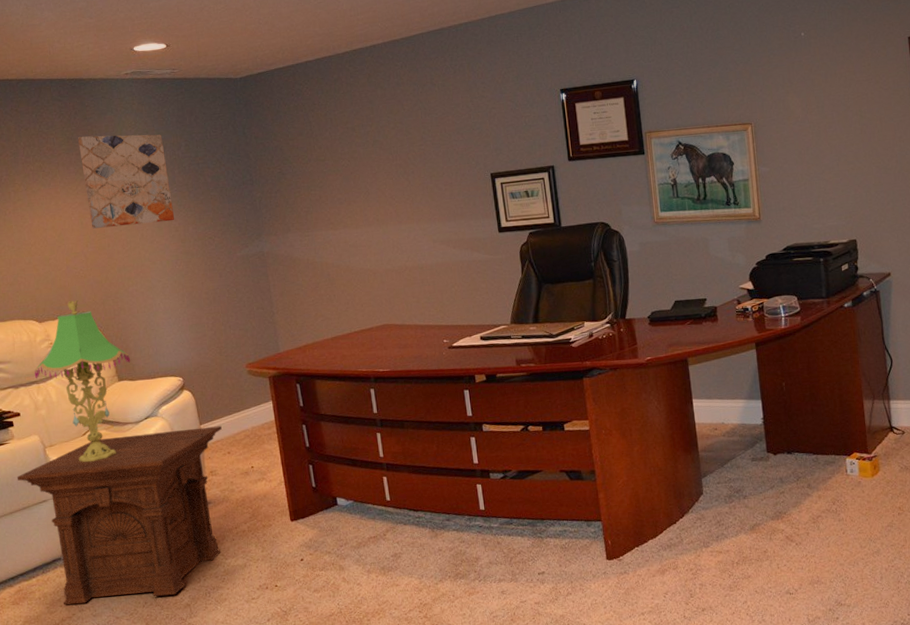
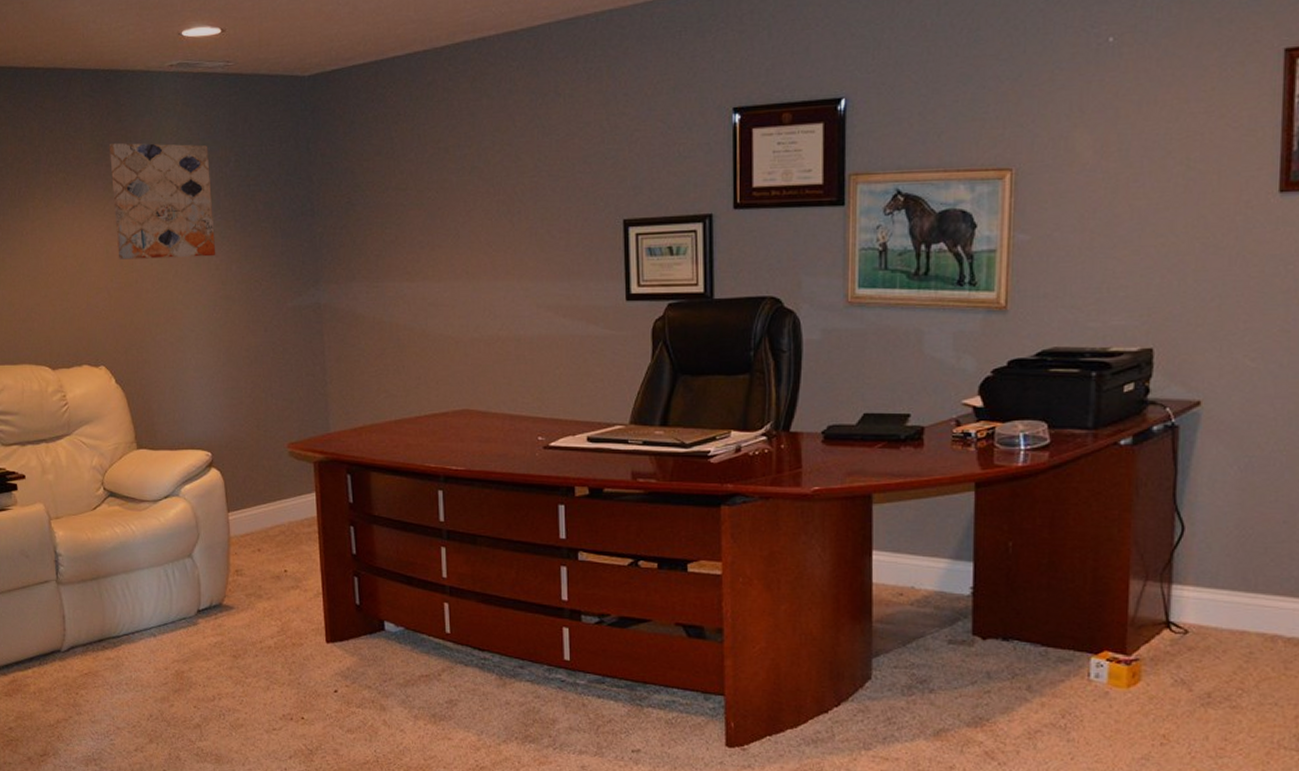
side table: present [16,426,222,605] -> none [17,515,253,712]
table lamp: present [34,299,131,462] -> none [43,345,153,541]

